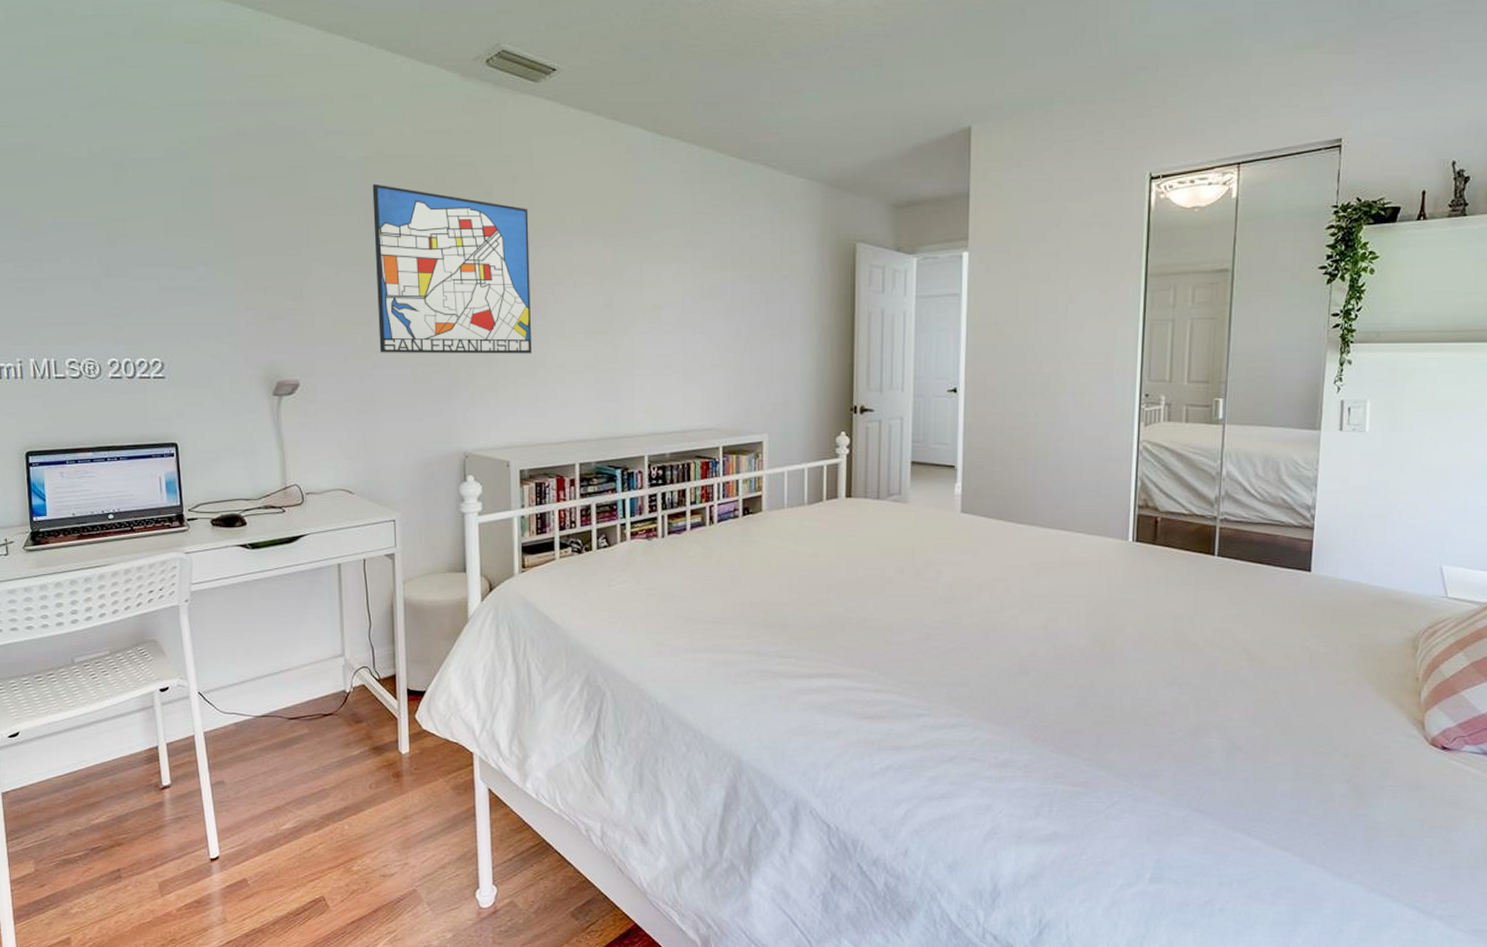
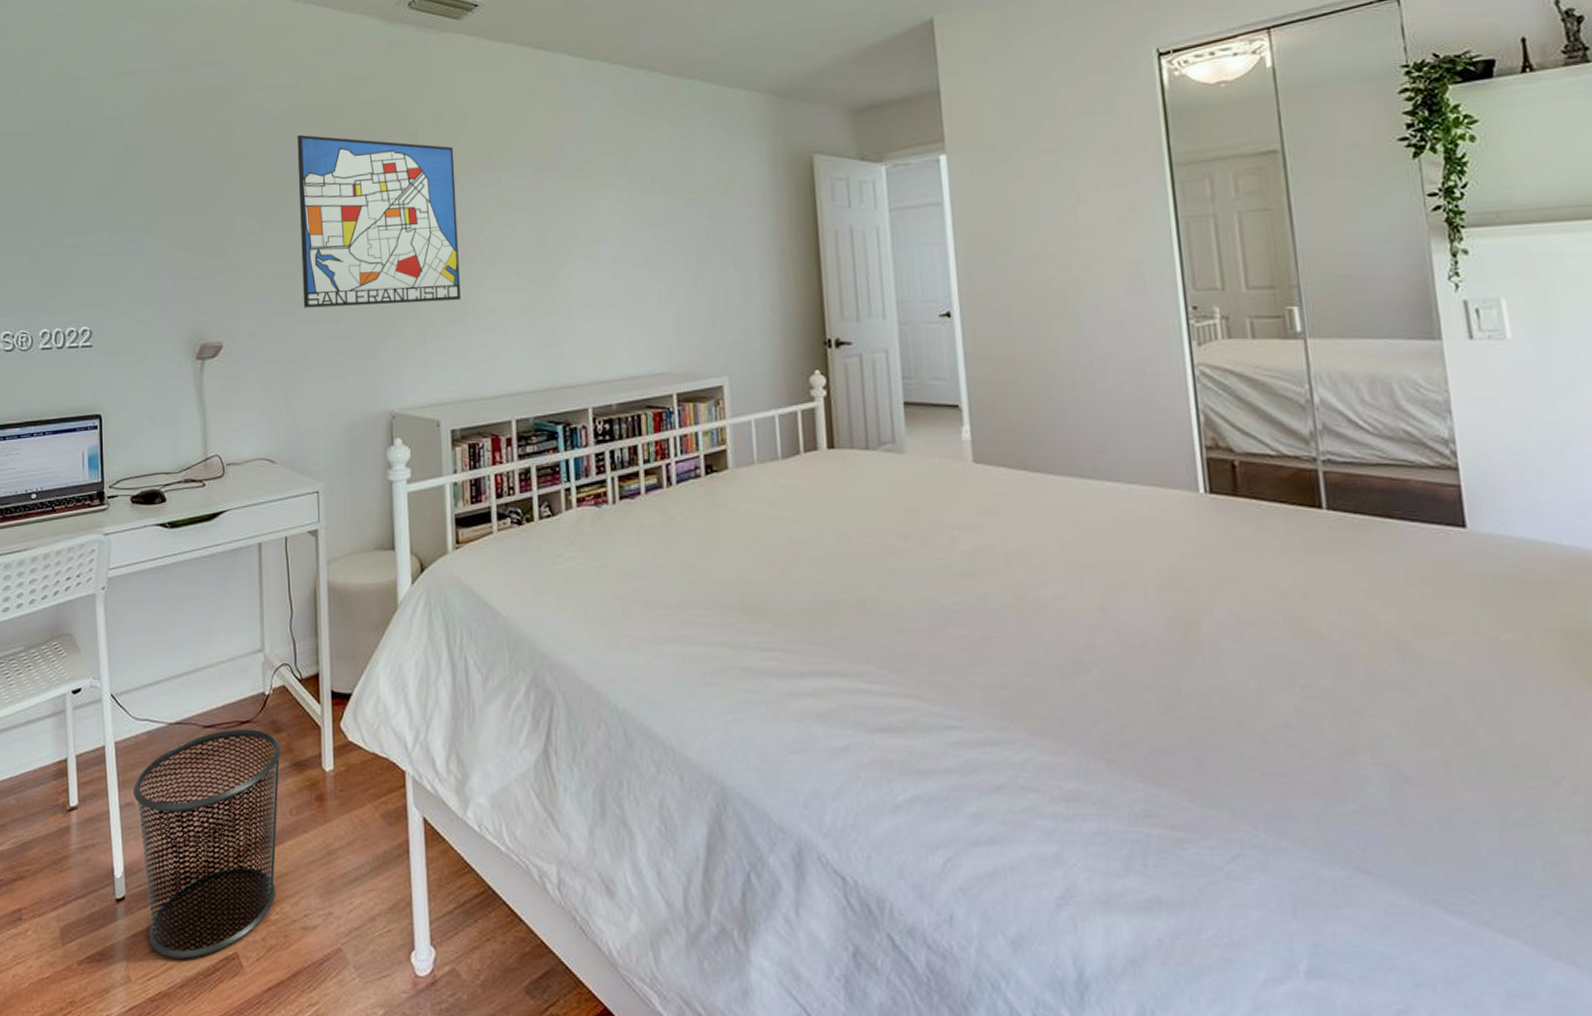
waste bin: none [223,720,362,902] -> present [133,729,282,959]

